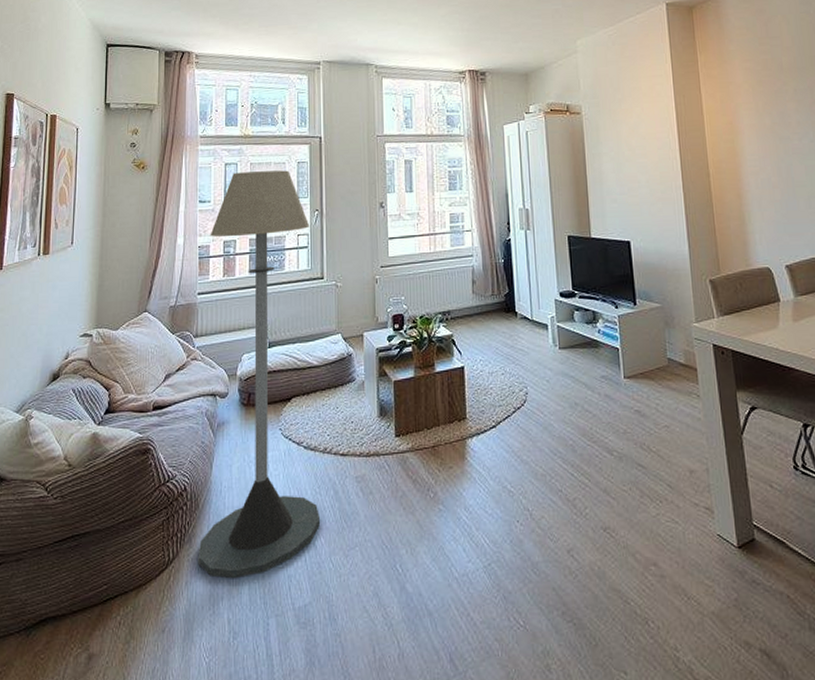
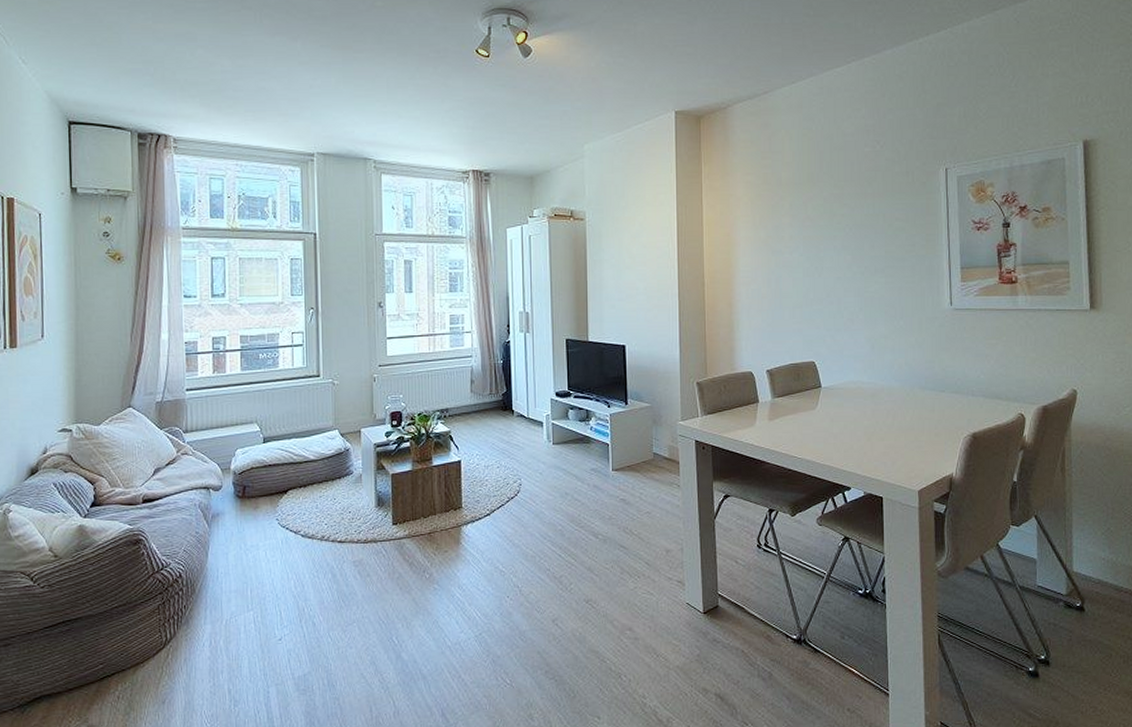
floor lamp: present [198,170,321,579] -> none [196,266,319,655]

